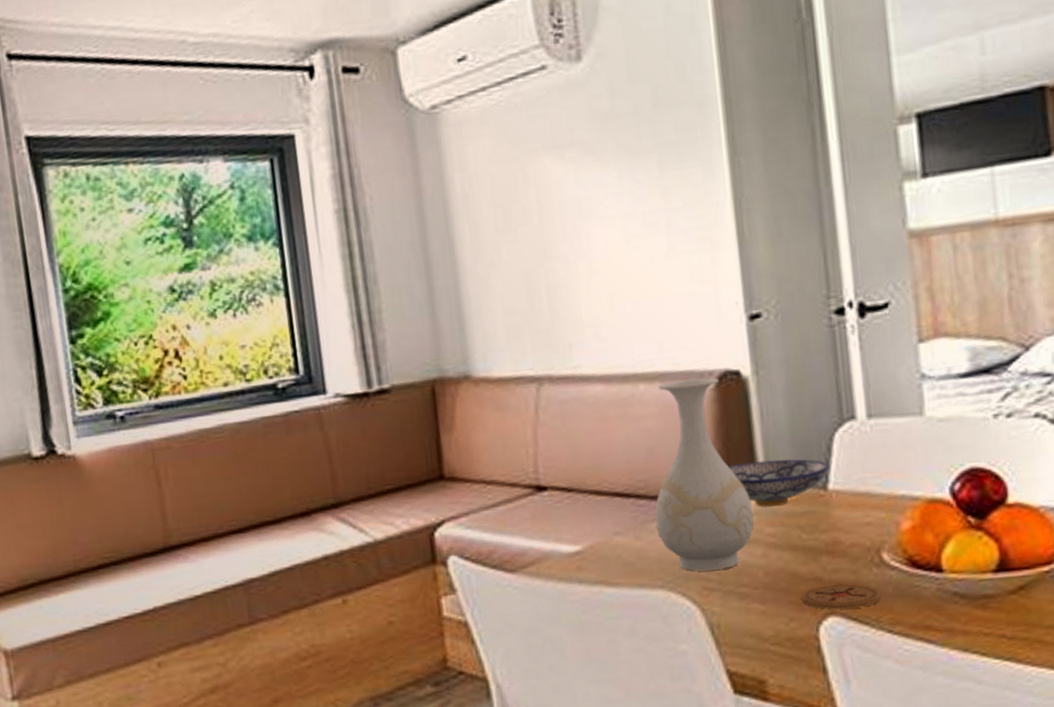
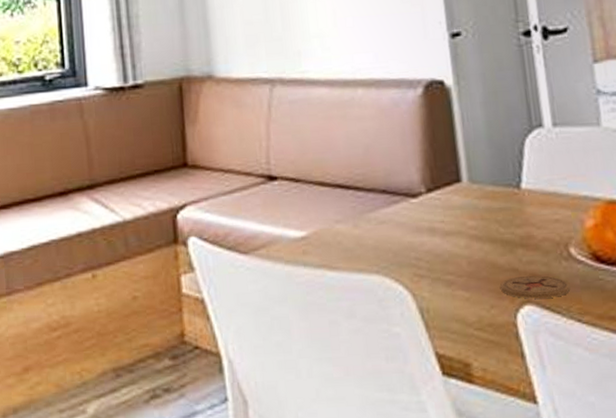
vase: present [654,377,754,571] -> none [371,86,458,259]
bowl: present [728,459,830,507] -> none [434,160,522,202]

